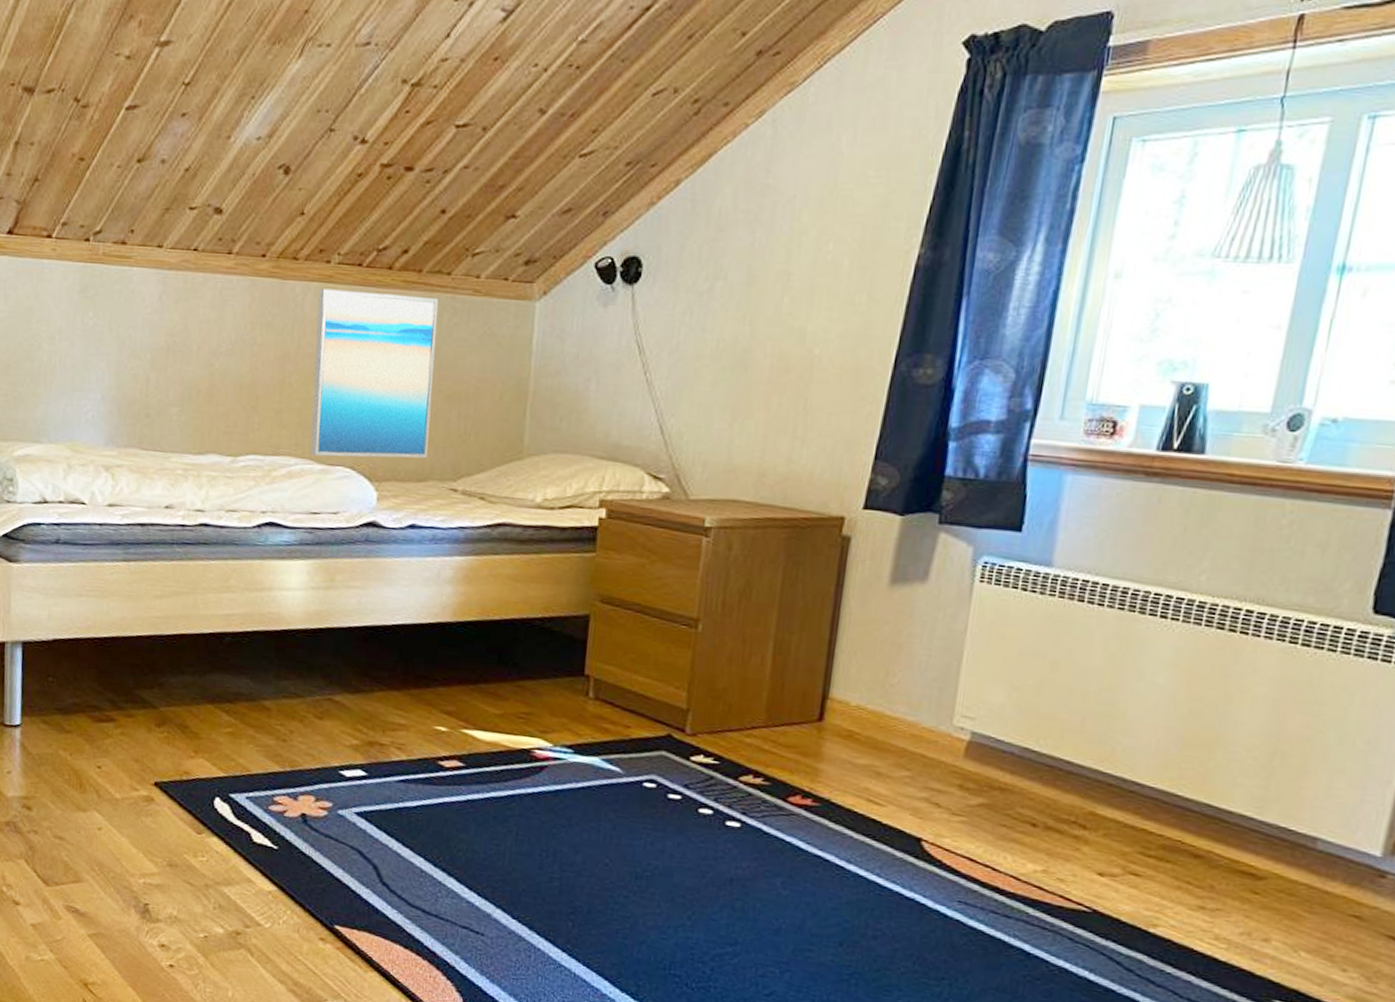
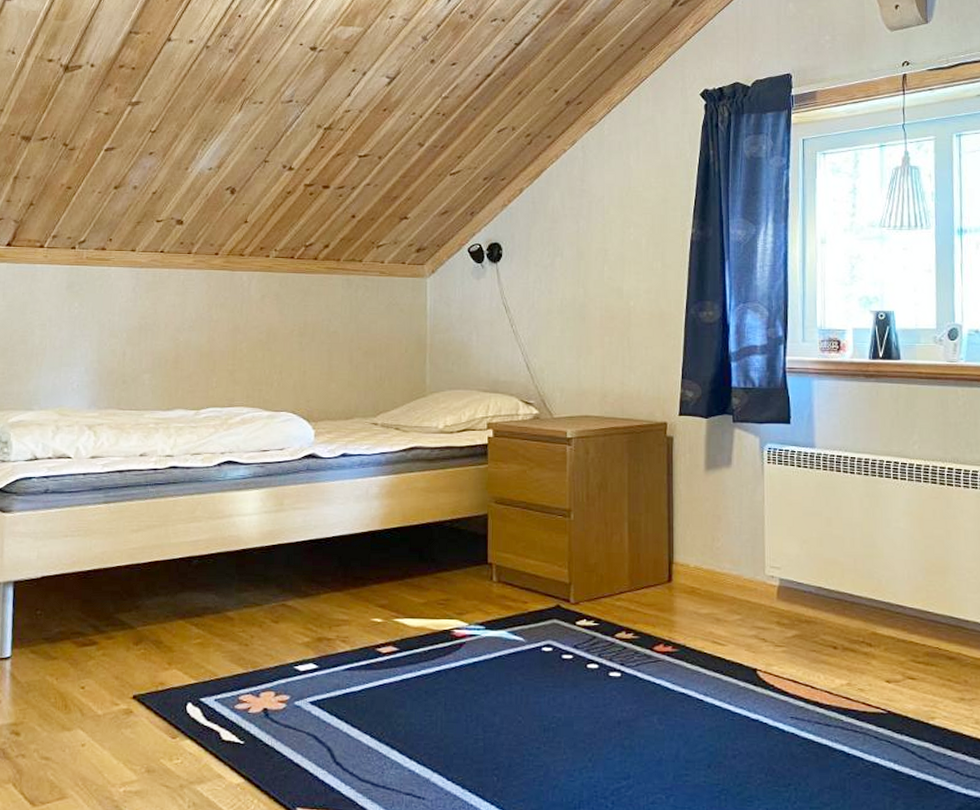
wall art: present [310,289,438,459] -> none [259,276,354,405]

